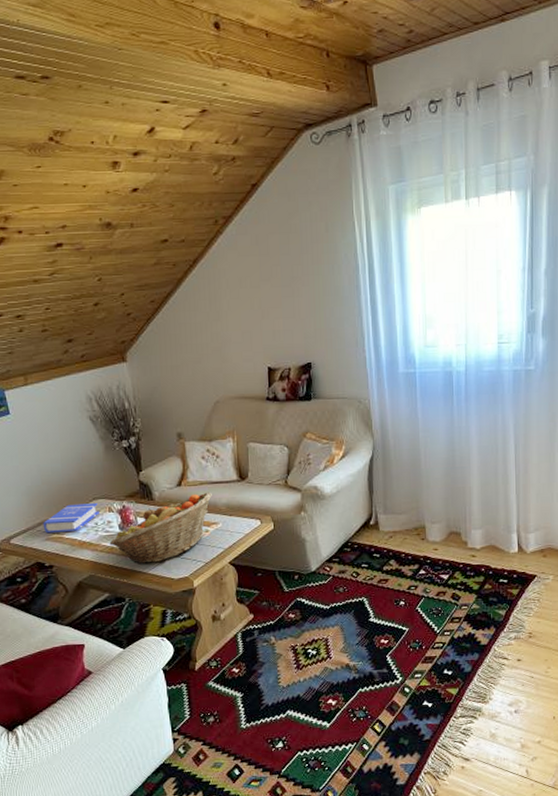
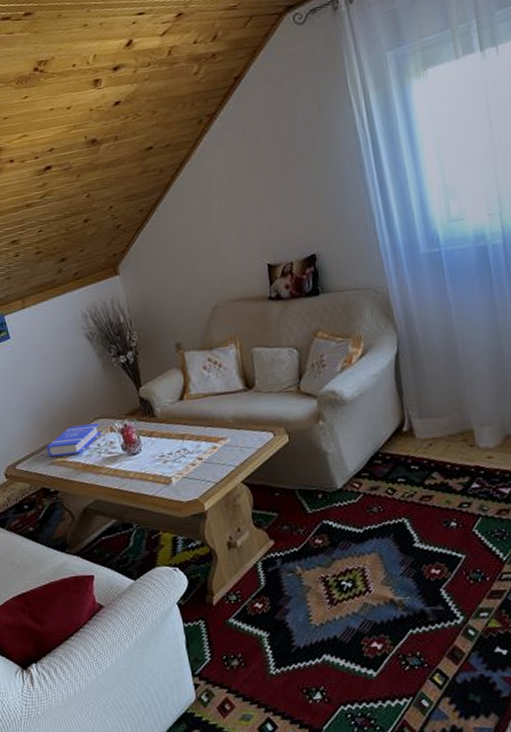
fruit basket: present [109,492,212,565] -> none [113,404,217,487]

